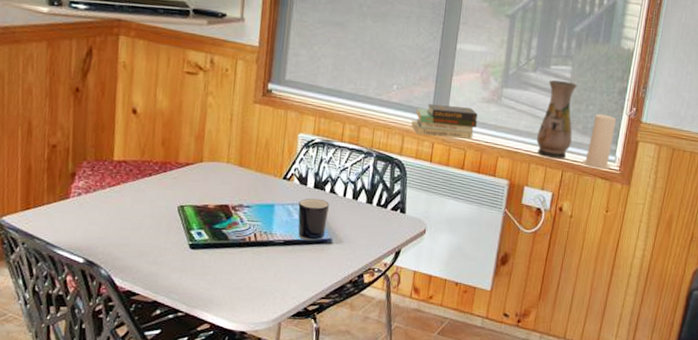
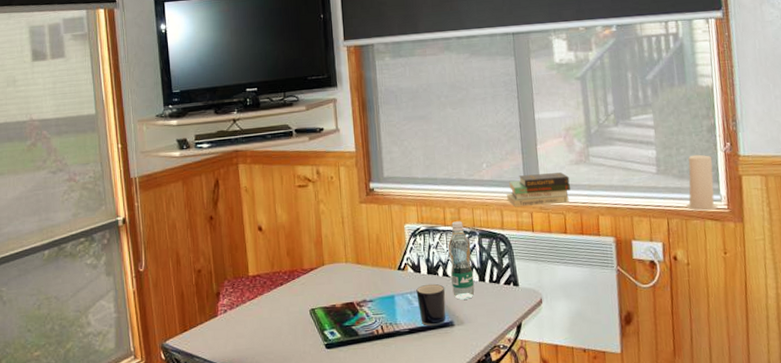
bottle: none [337,139,365,219] -> present [448,221,475,300]
vase: present [537,80,578,160] -> none [633,129,671,209]

